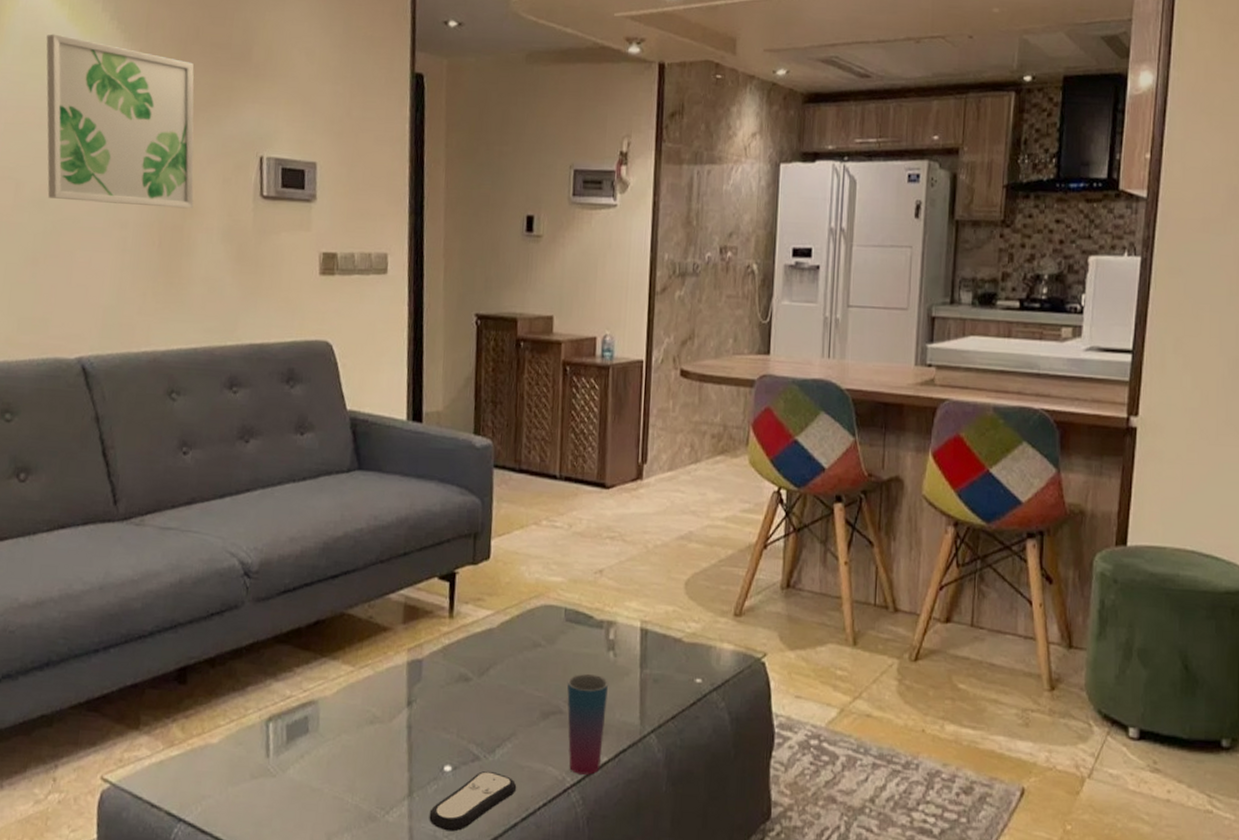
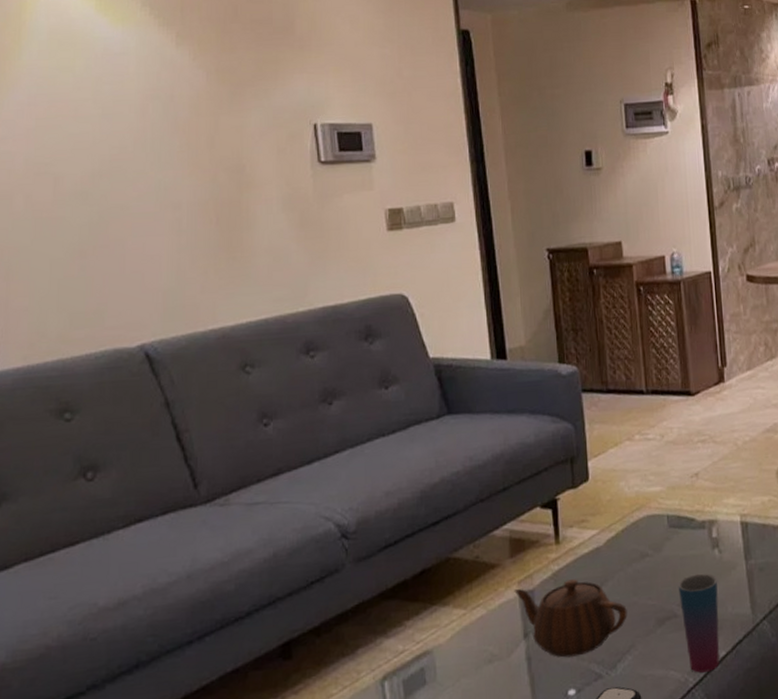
wall art: present [46,34,194,209] -> none [74,25,249,189]
teapot: none [403,655,513,734] -> present [514,579,627,658]

